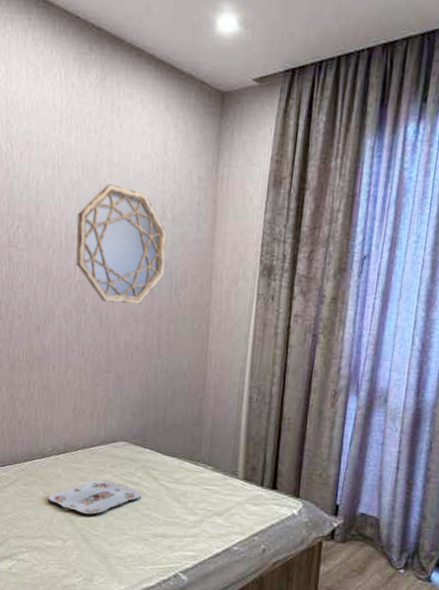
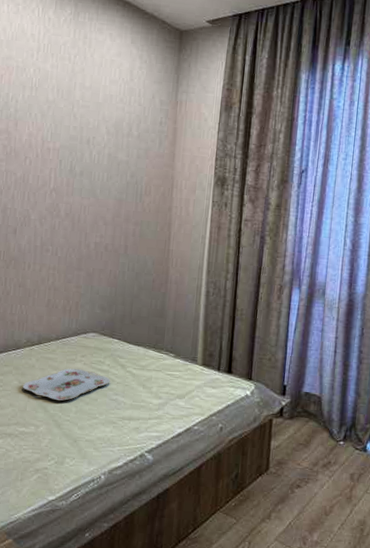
home mirror: present [76,184,166,304] -> none [51,104,132,209]

